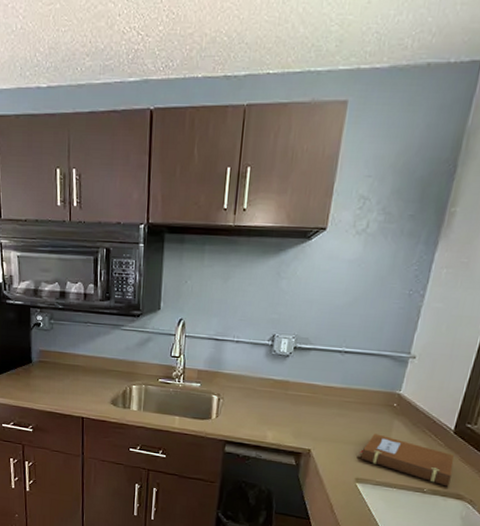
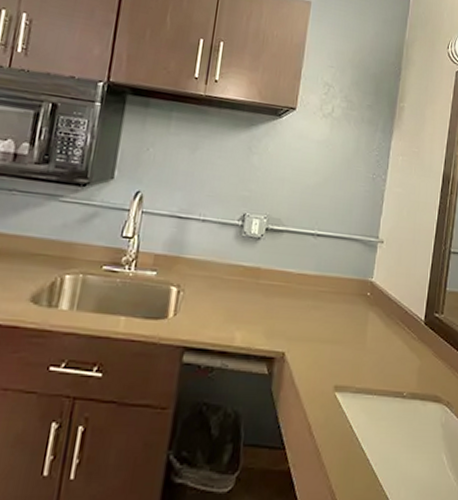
notebook: present [360,433,454,487] -> none [337,328,428,388]

